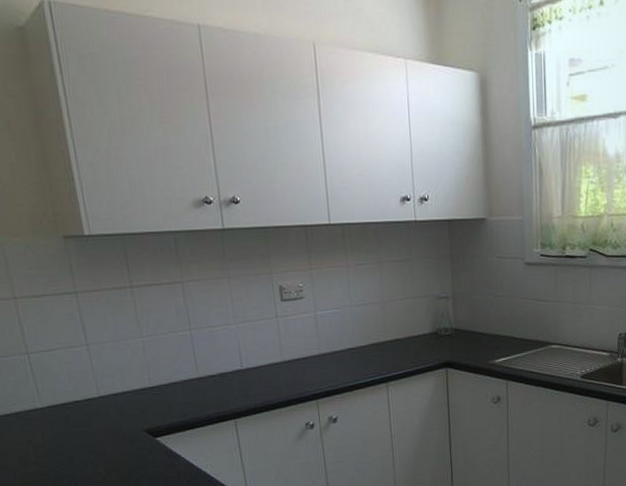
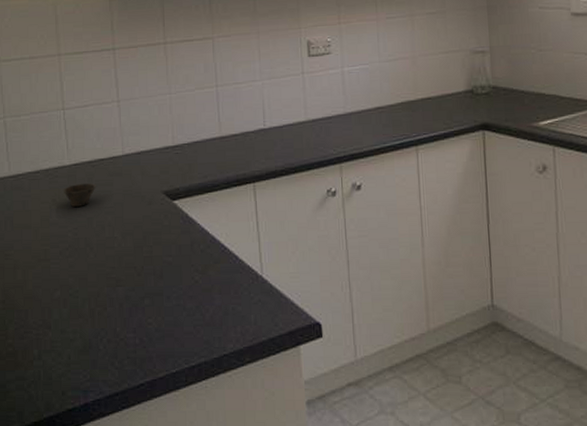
cup: none [39,424,74,447] -> present [64,183,96,207]

